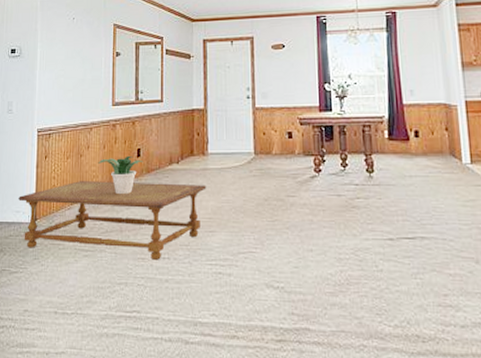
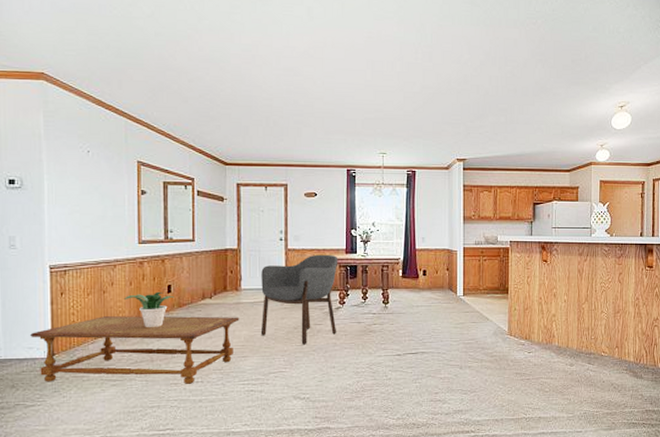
armchair: none [228,113,314,221] -> present [260,254,338,345]

